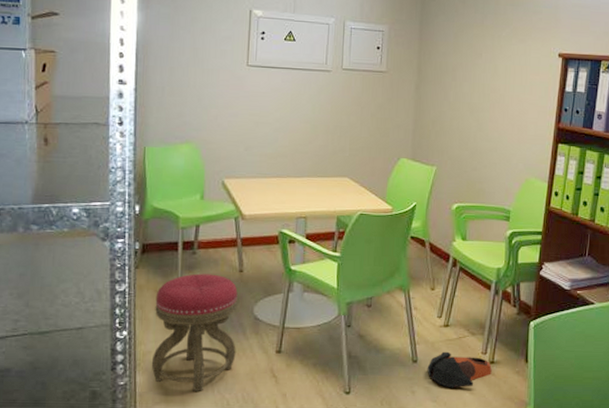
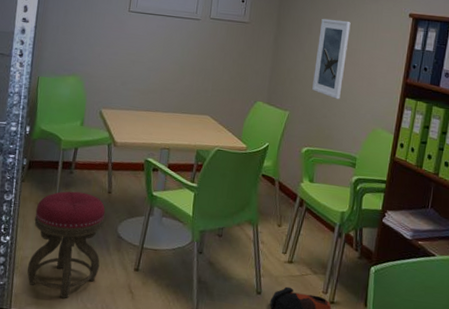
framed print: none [460,63,498,150] -> present [312,18,351,99]

